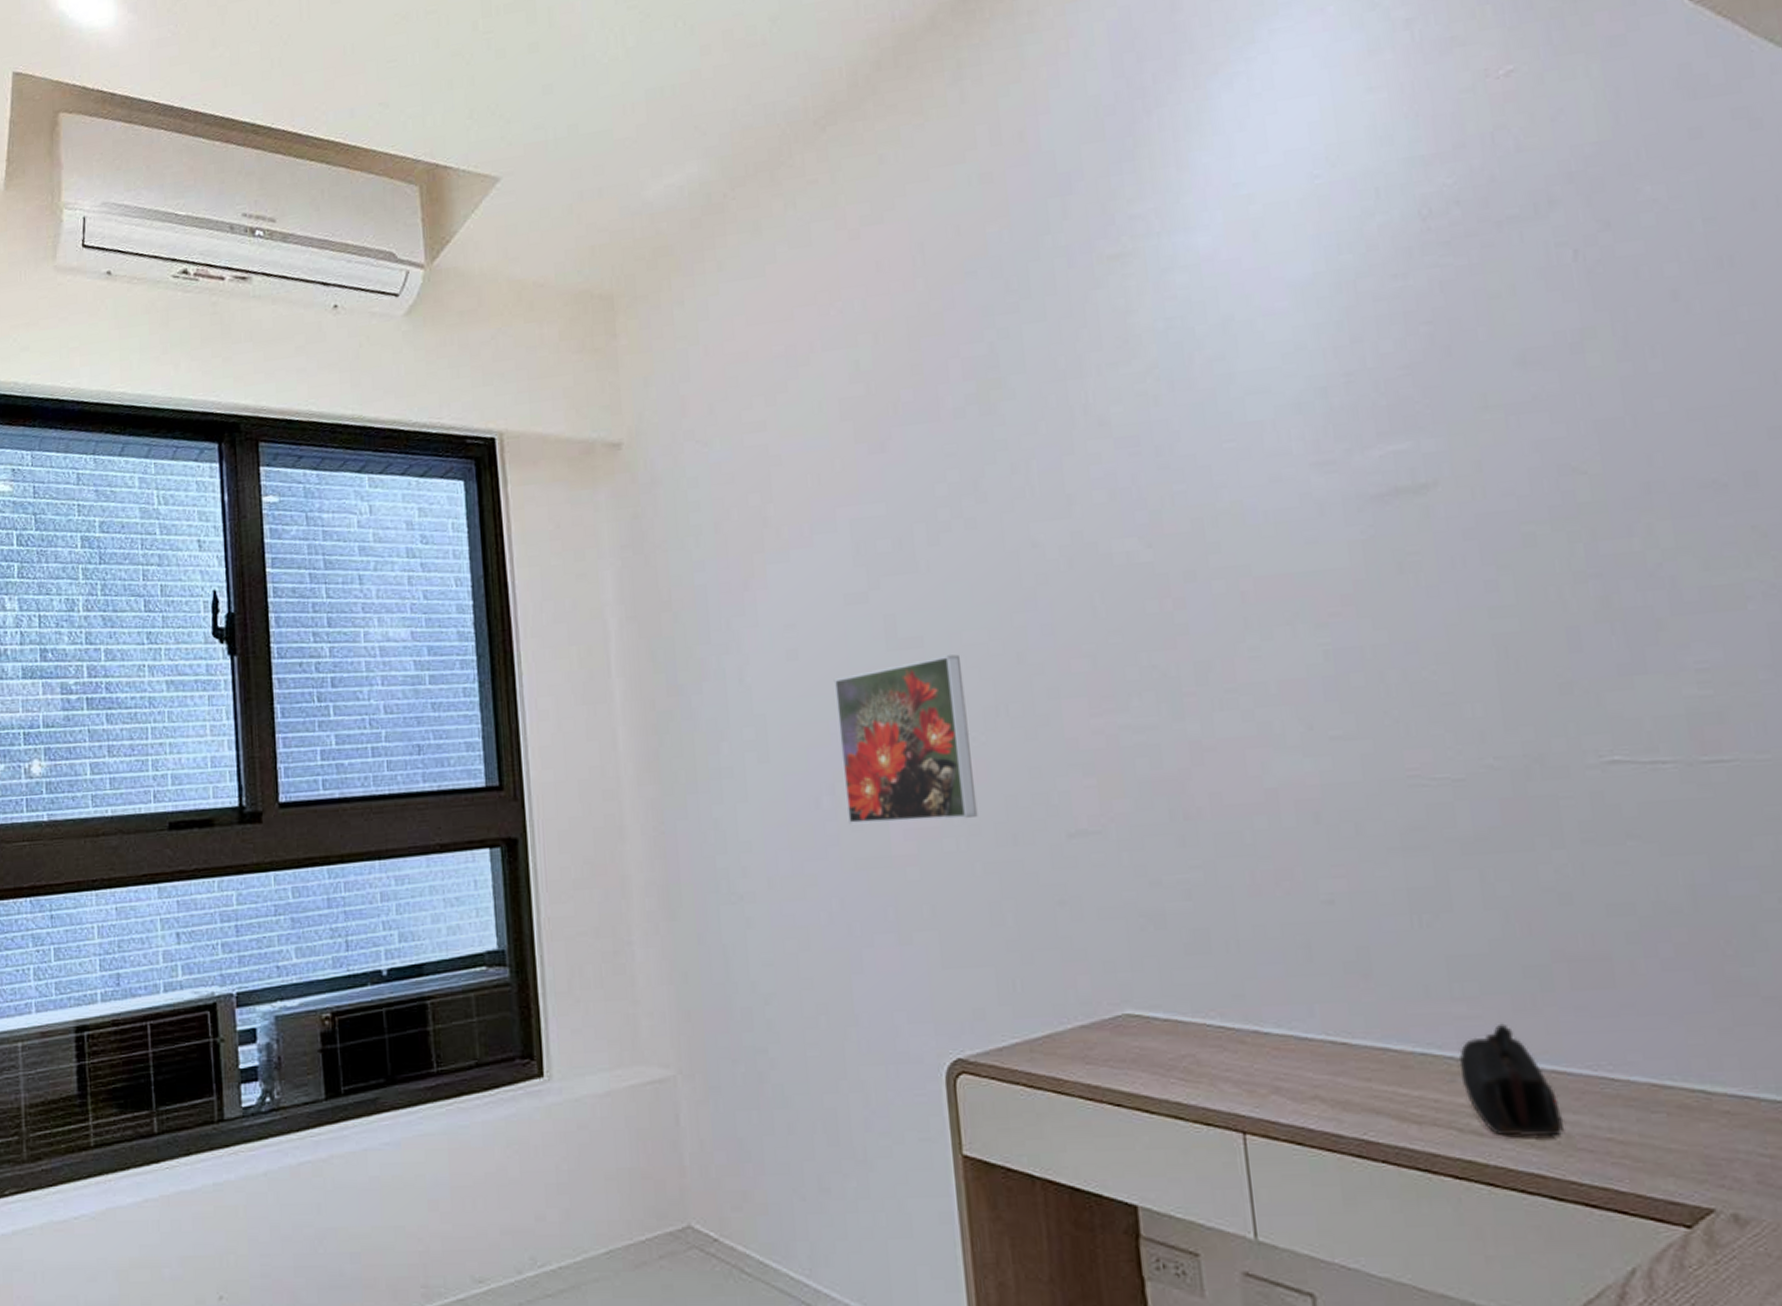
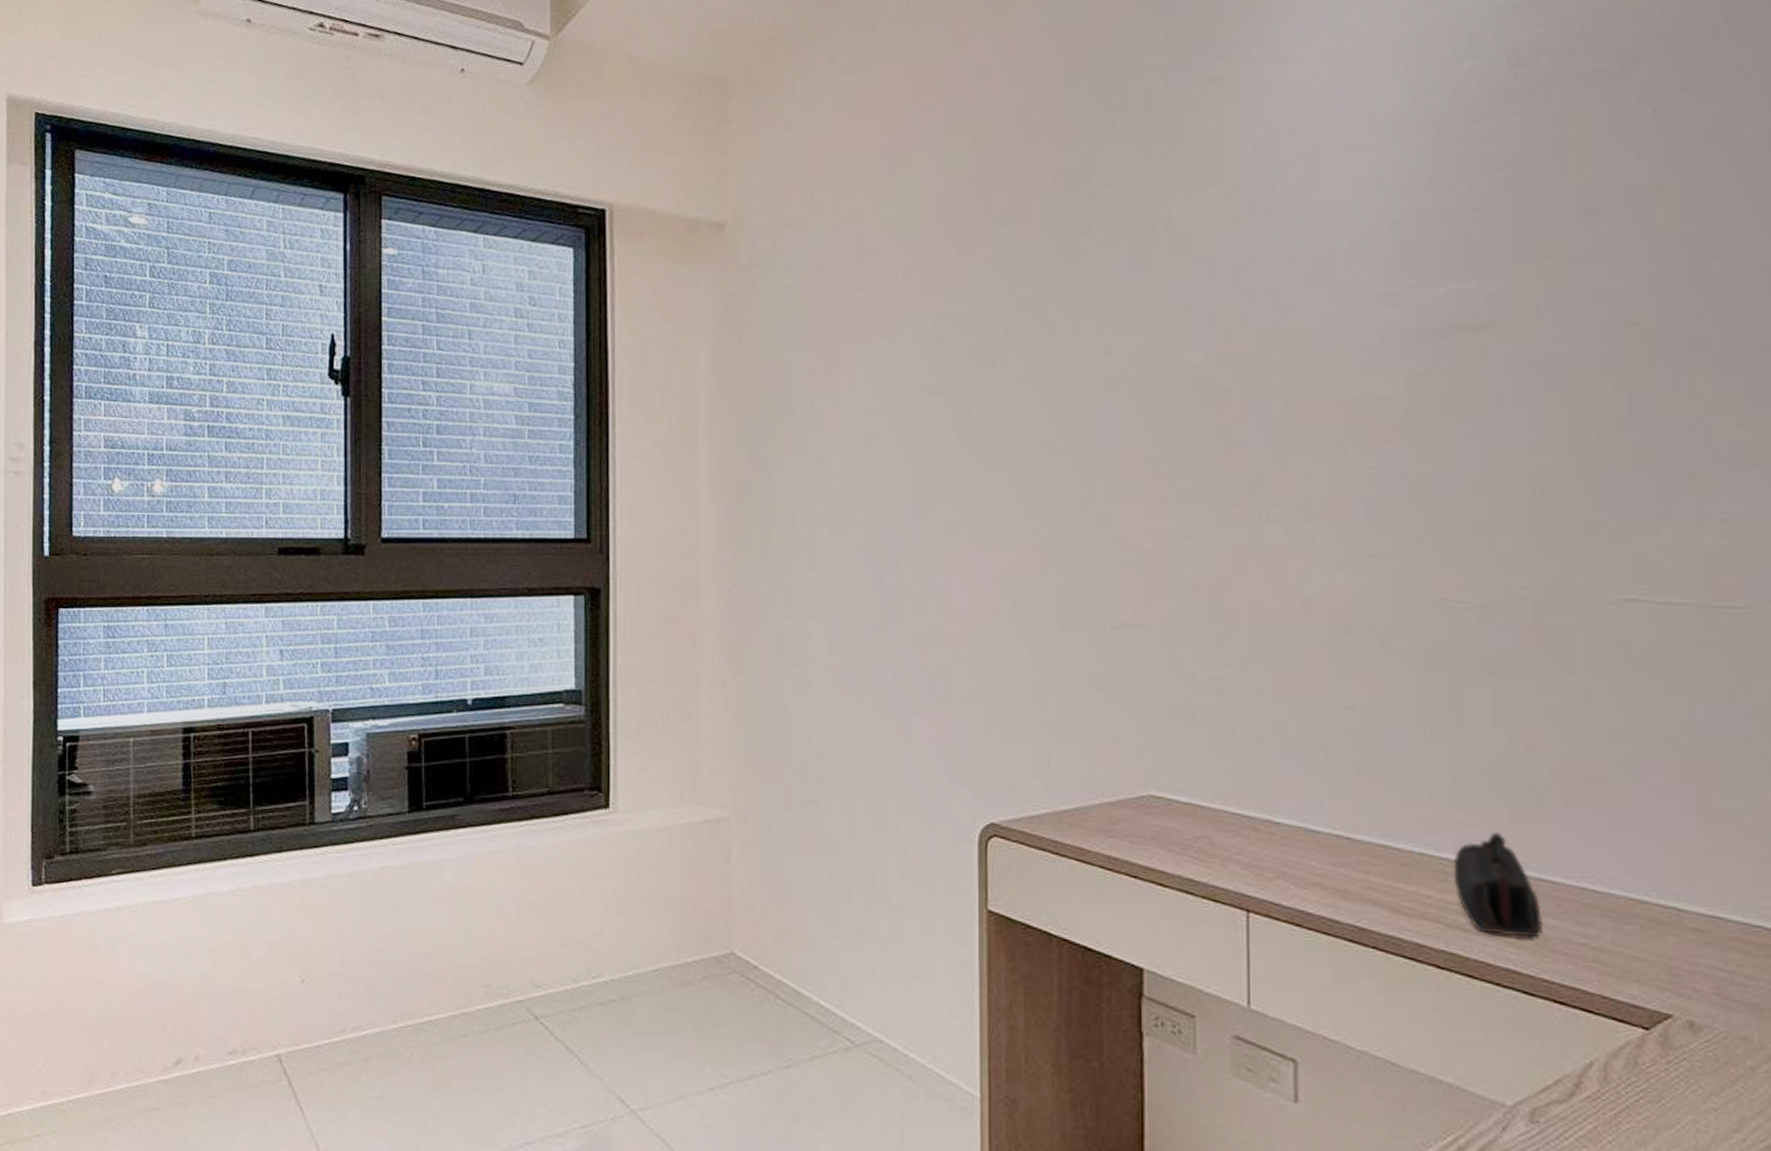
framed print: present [833,654,978,825] -> none [906,450,1030,603]

